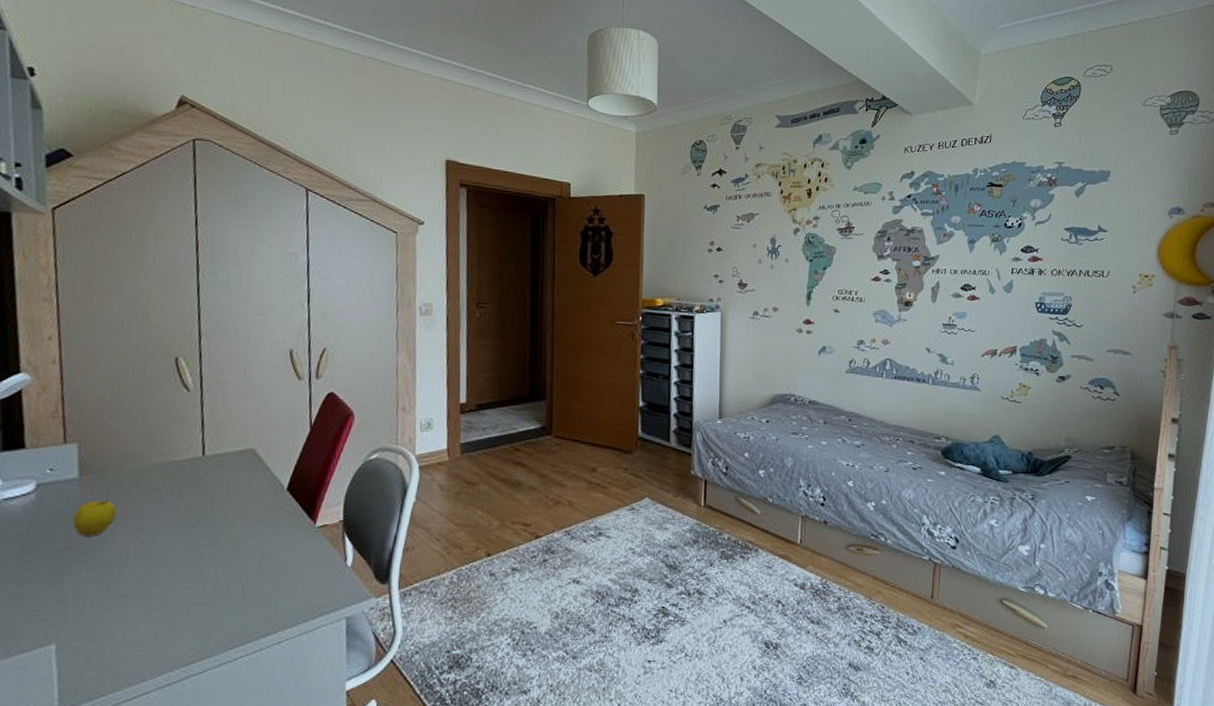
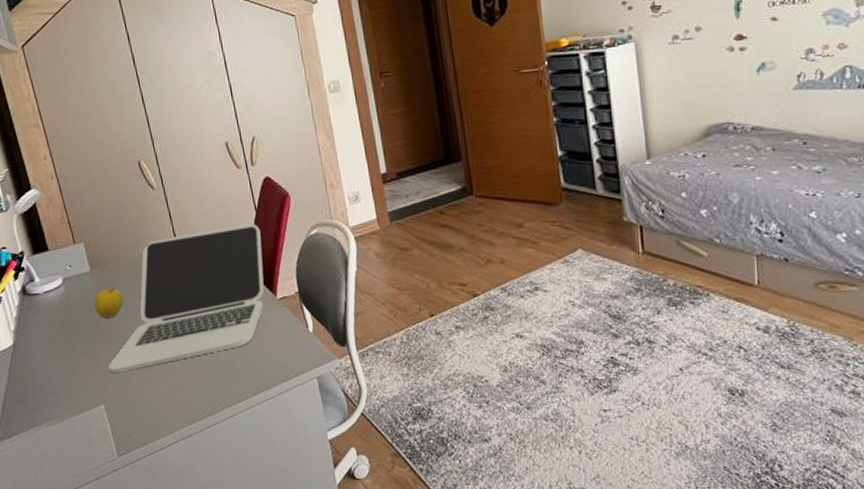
laptop: none [73,440,311,604] -> present [108,223,265,373]

